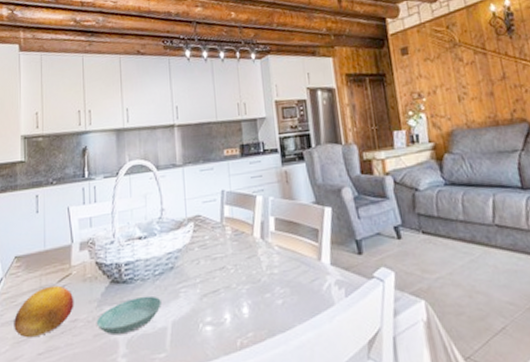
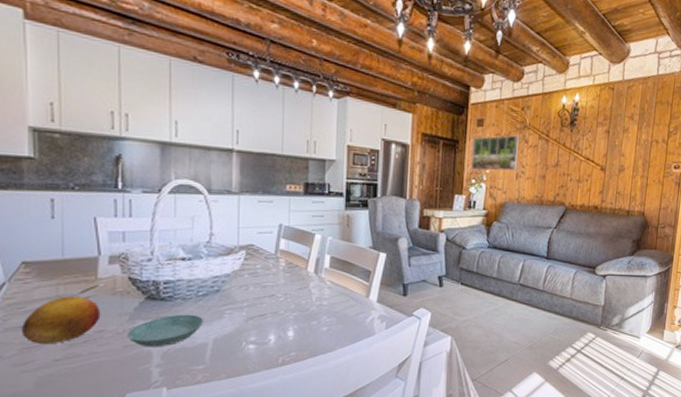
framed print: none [400,55,457,101] -> present [471,135,519,171]

